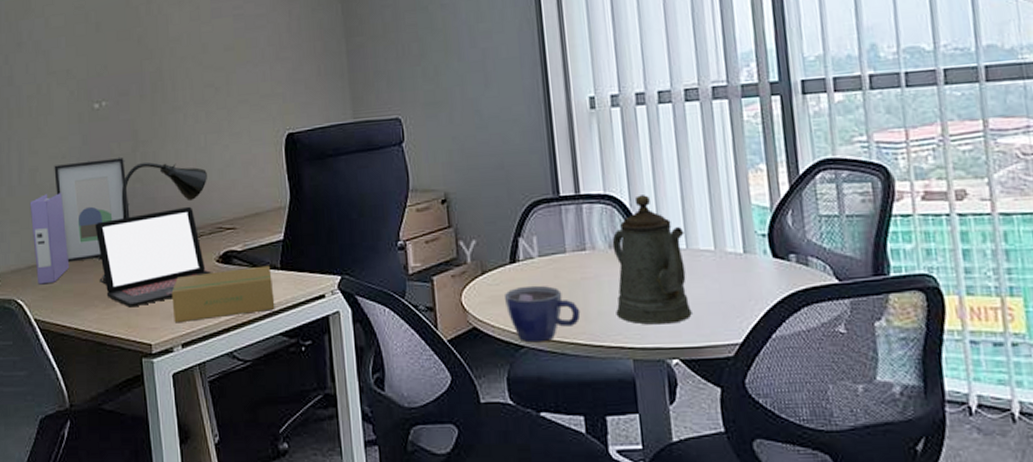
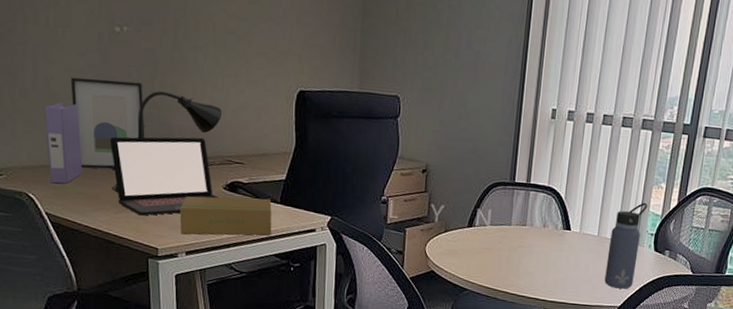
cup: present [503,285,581,343] -> none [458,245,513,288]
coffee pot: present [612,195,692,325] -> none [538,191,599,287]
water bottle: none [704,193,754,318] -> present [604,202,648,289]

